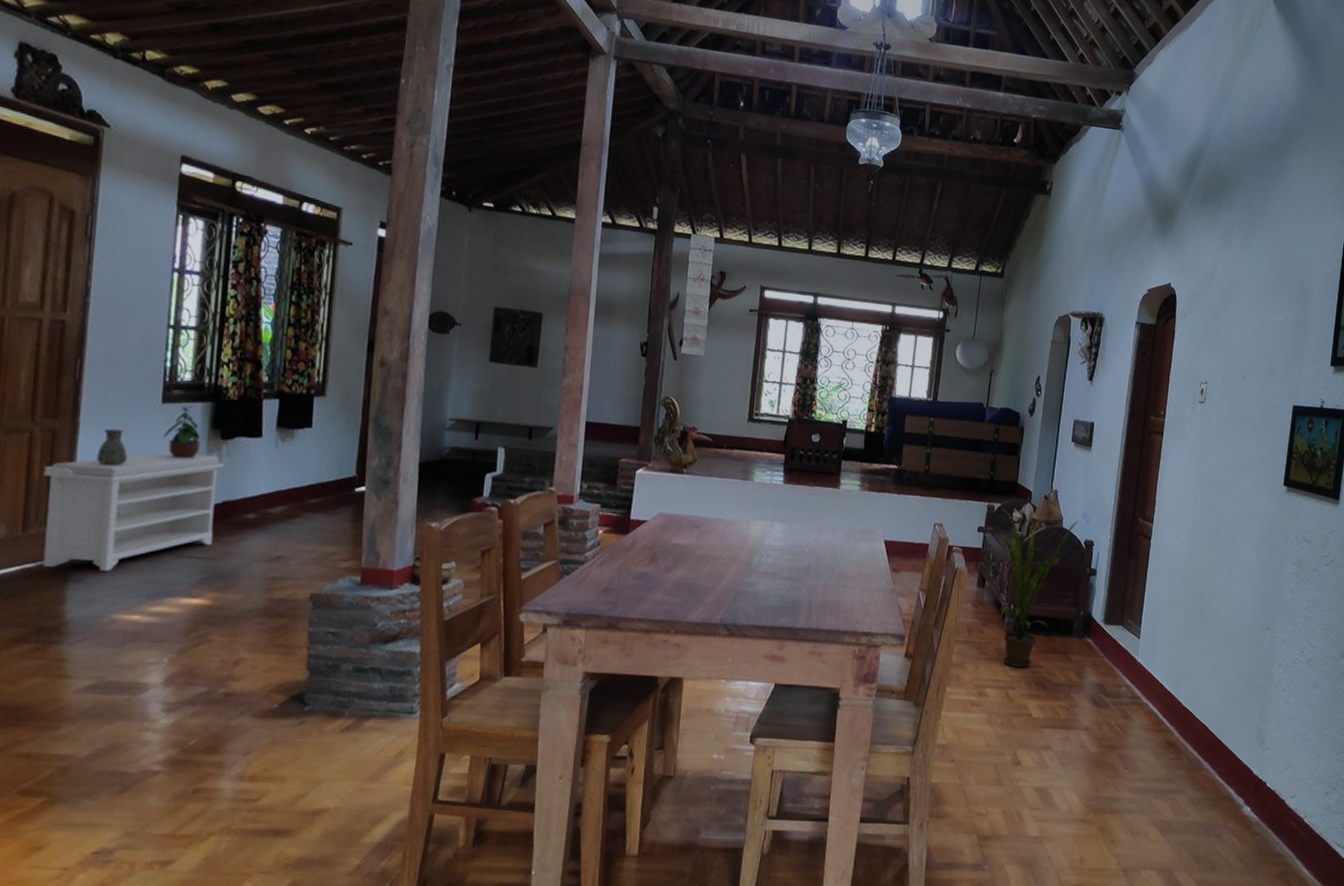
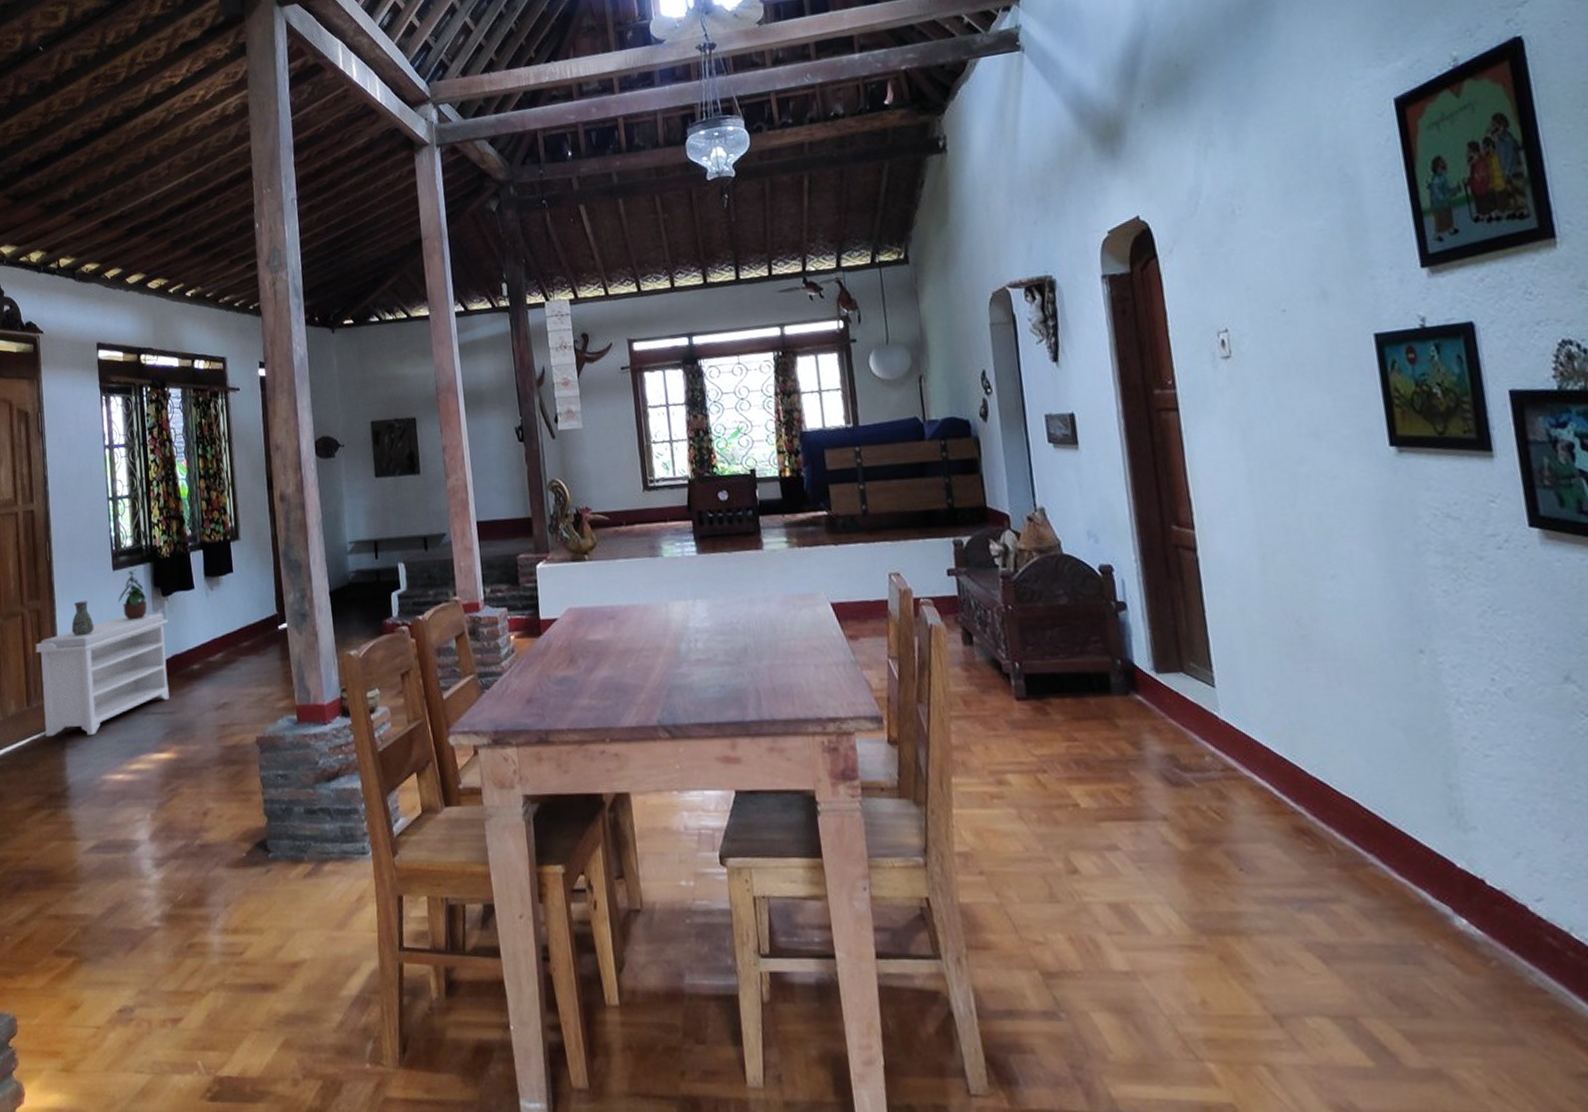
house plant: present [995,508,1078,667] -> none [970,541,1084,743]

